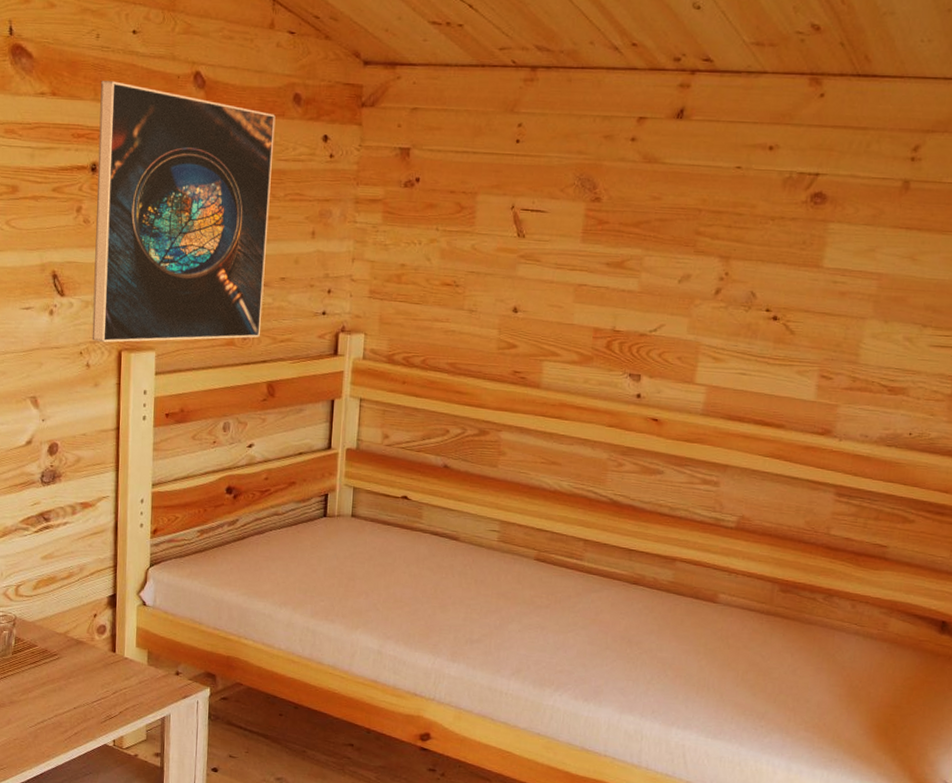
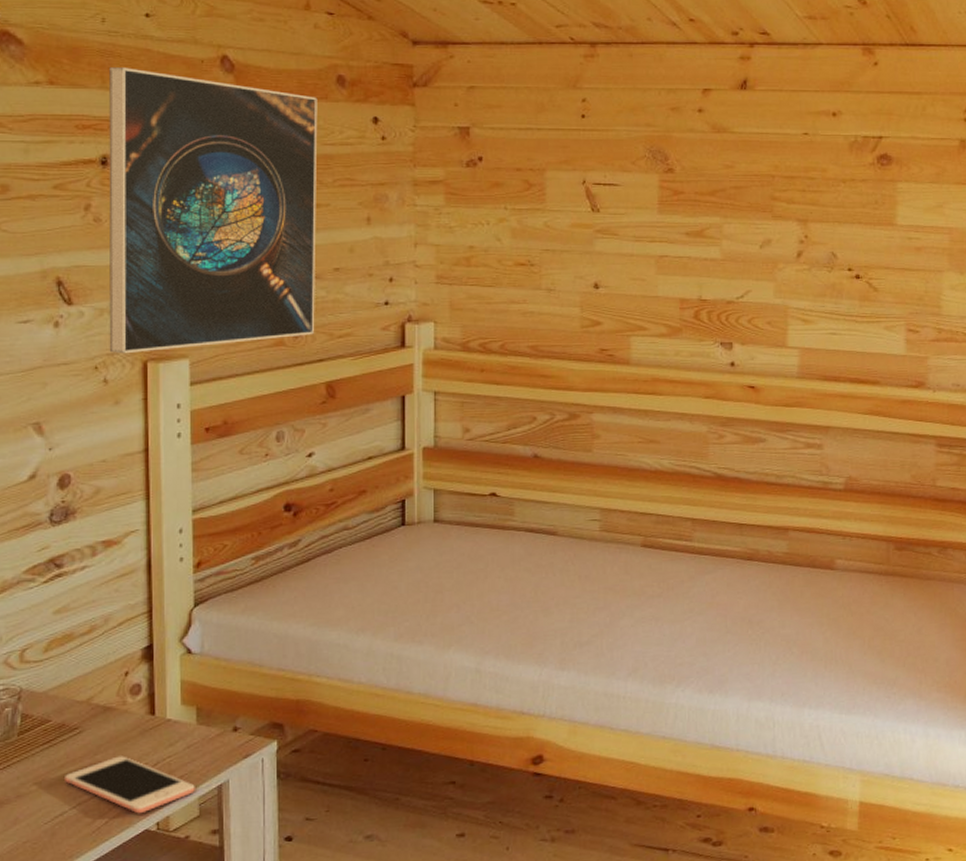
cell phone: none [45,682,144,731] -> present [63,756,195,814]

